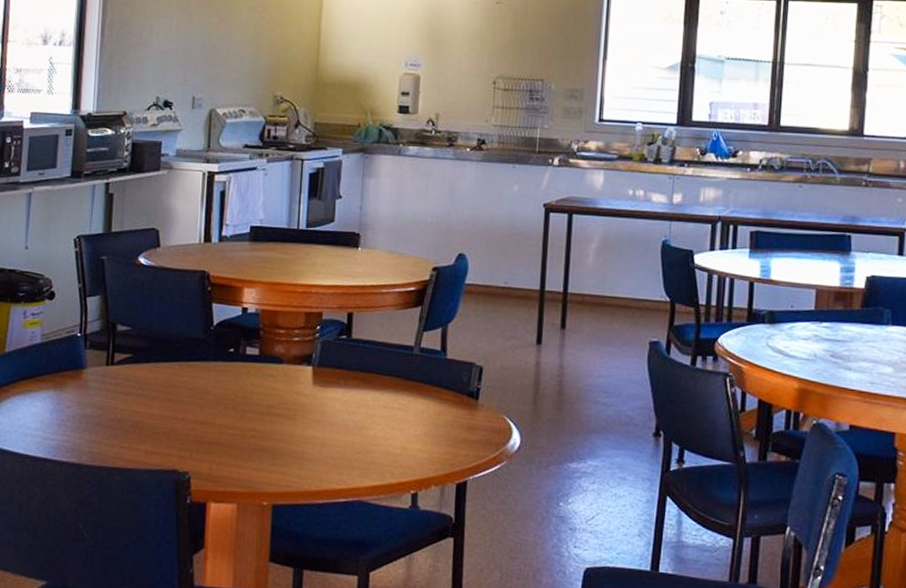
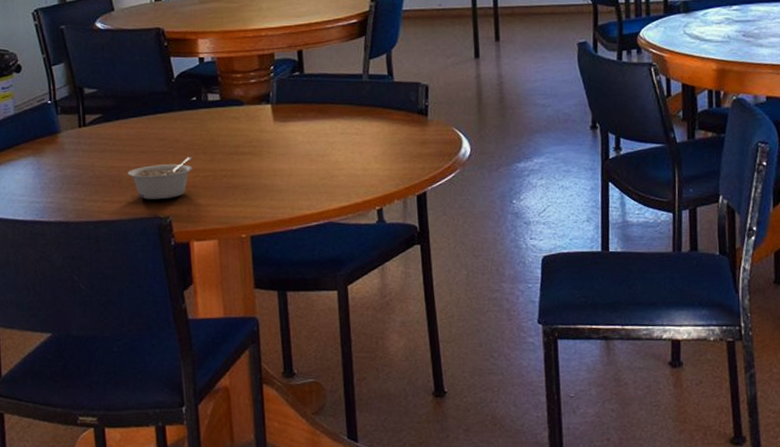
legume: none [151,411,221,453] -> present [128,157,193,200]

